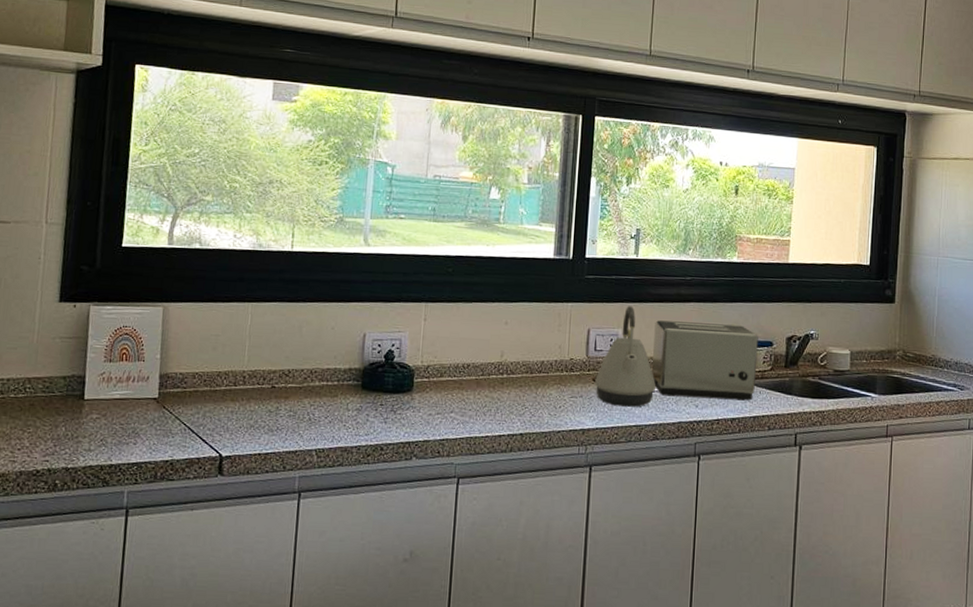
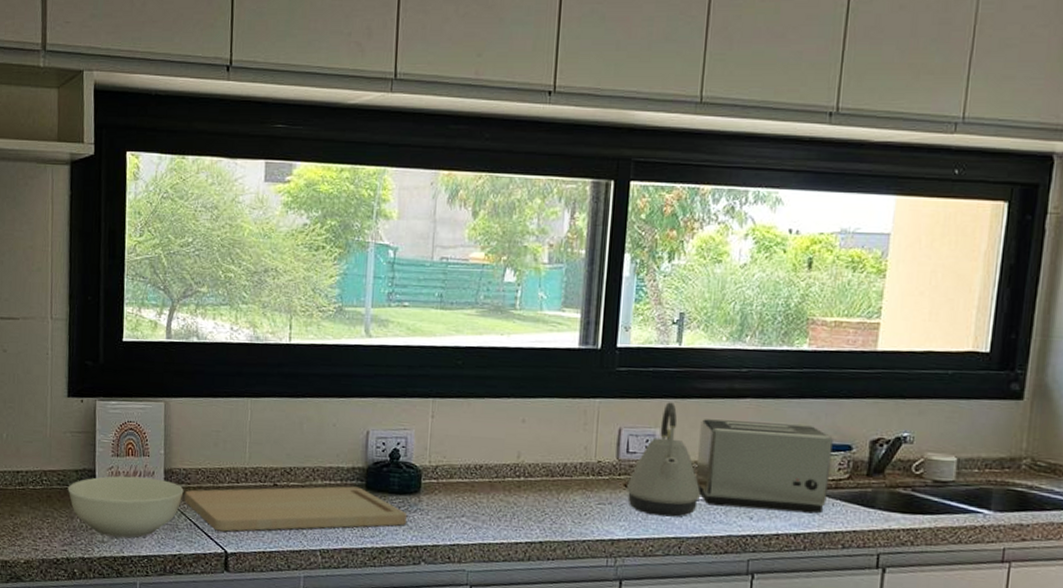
bowl: none [53,381,180,446] -> present [67,476,184,538]
cutting board: none [180,386,400,435] -> present [185,486,407,532]

